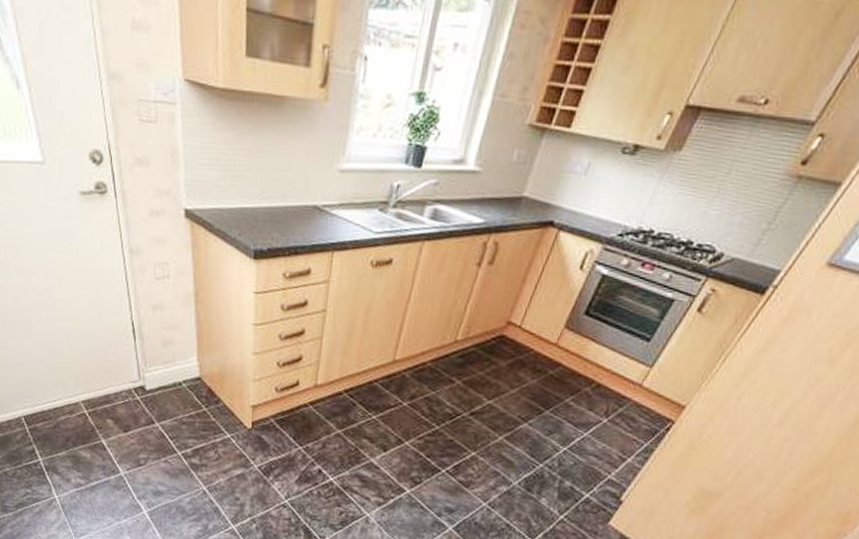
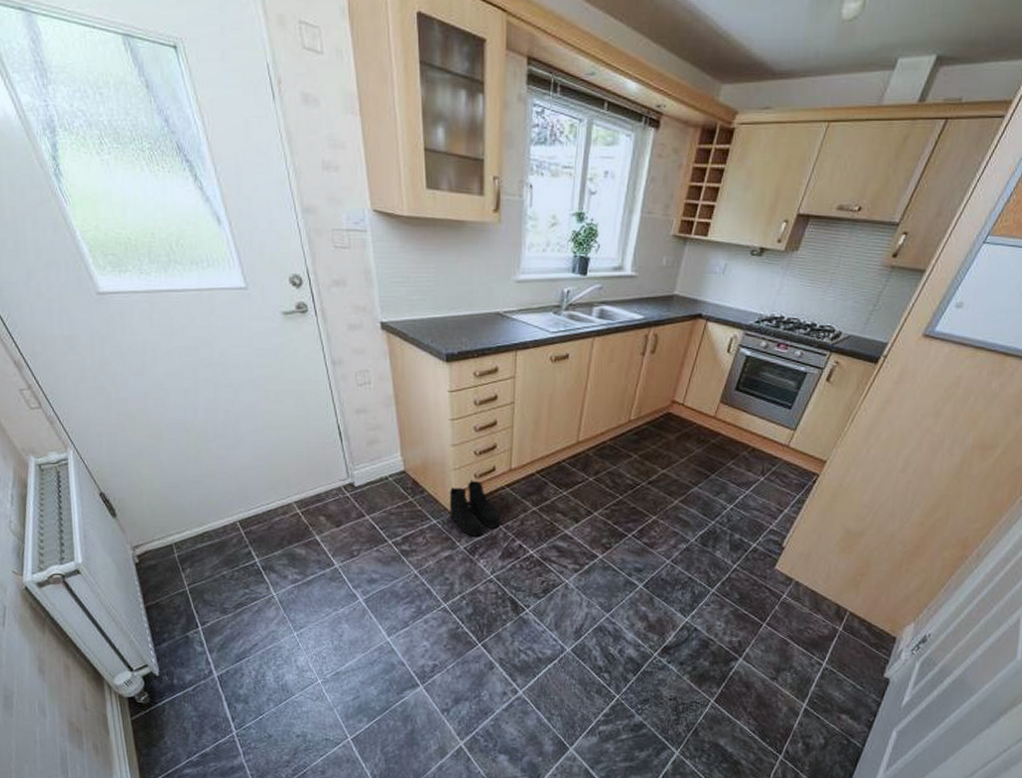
boots: none [245,393,301,456] -> present [449,480,501,537]

